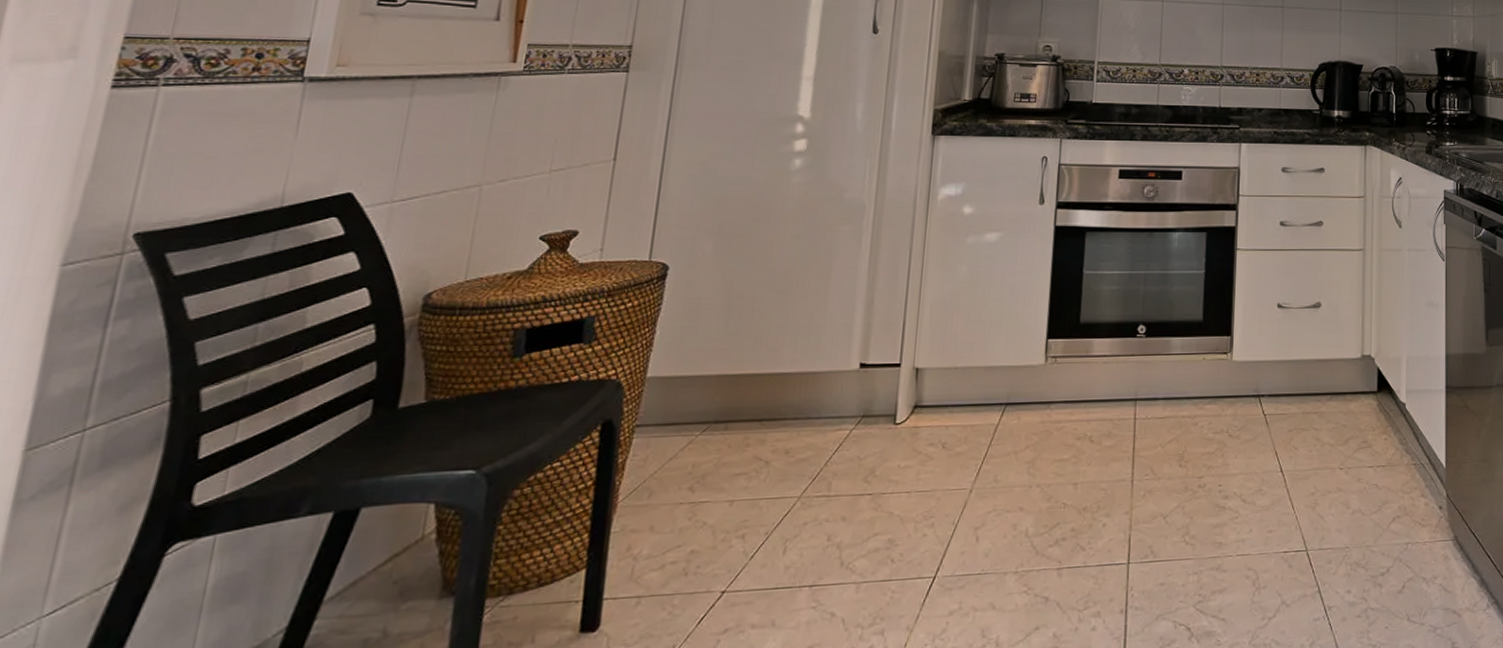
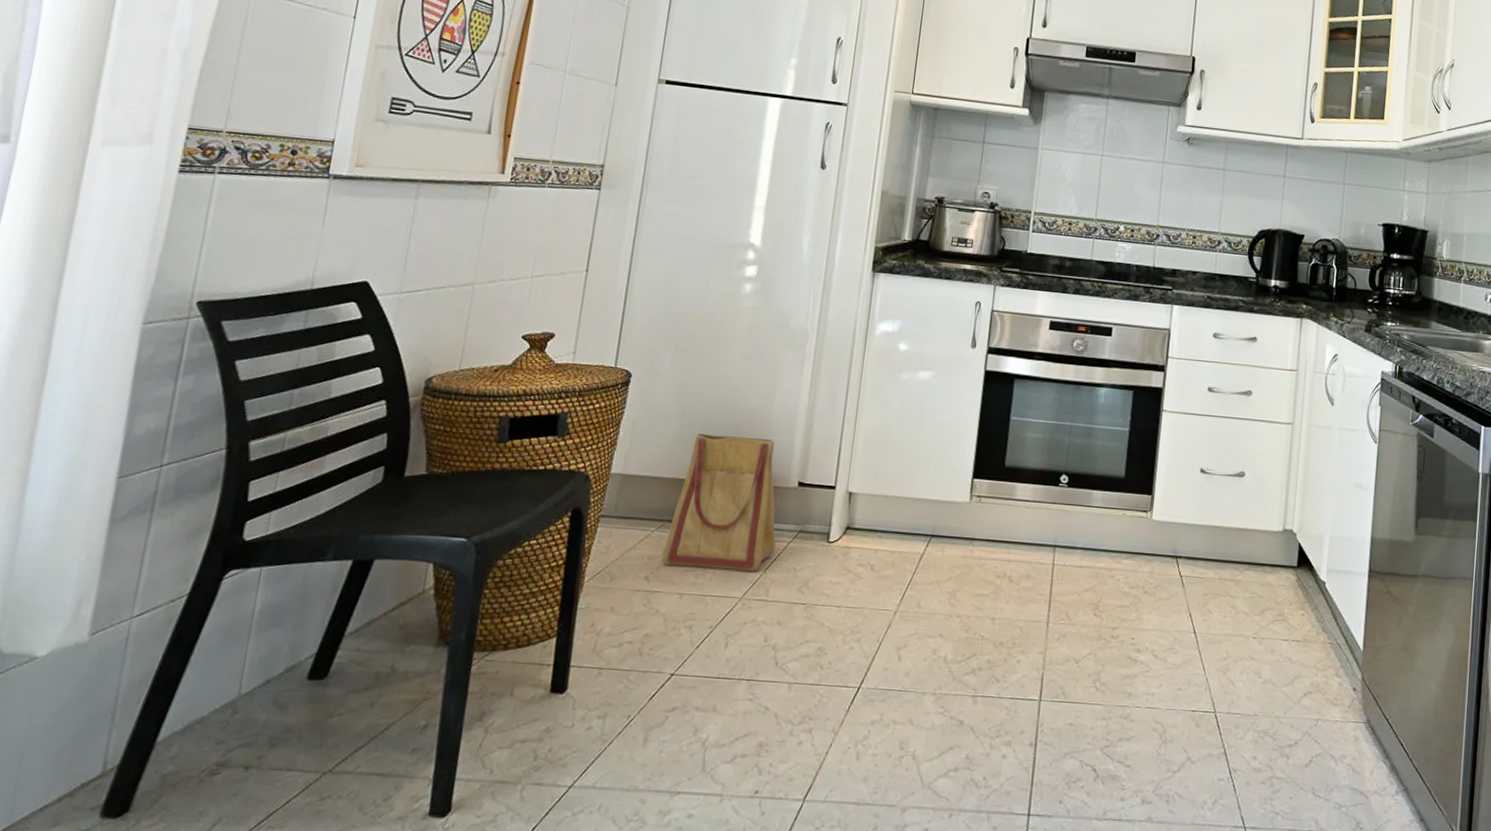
shopping bag: none [707,322,838,471] -> present [661,433,776,572]

